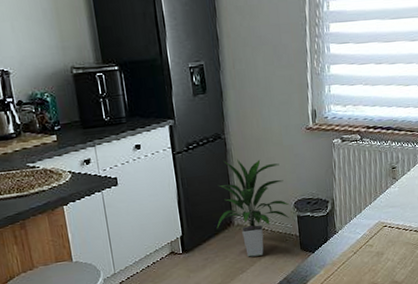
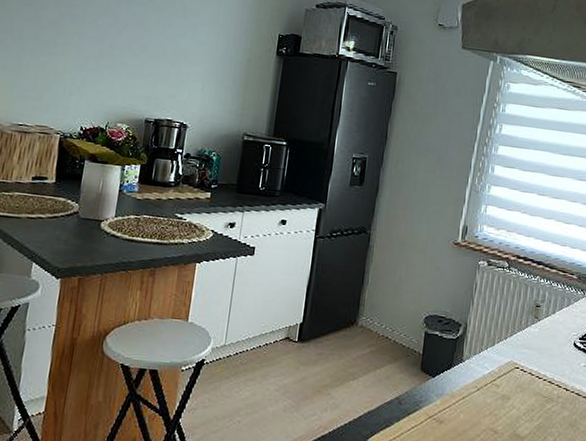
indoor plant: present [216,158,290,257] -> none [339,255,420,366]

